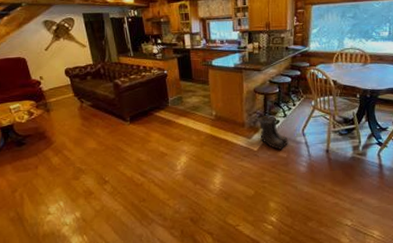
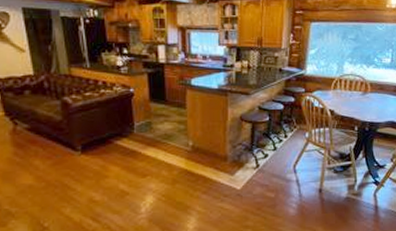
boots: present [259,115,289,150] -> none [245,147,278,189]

